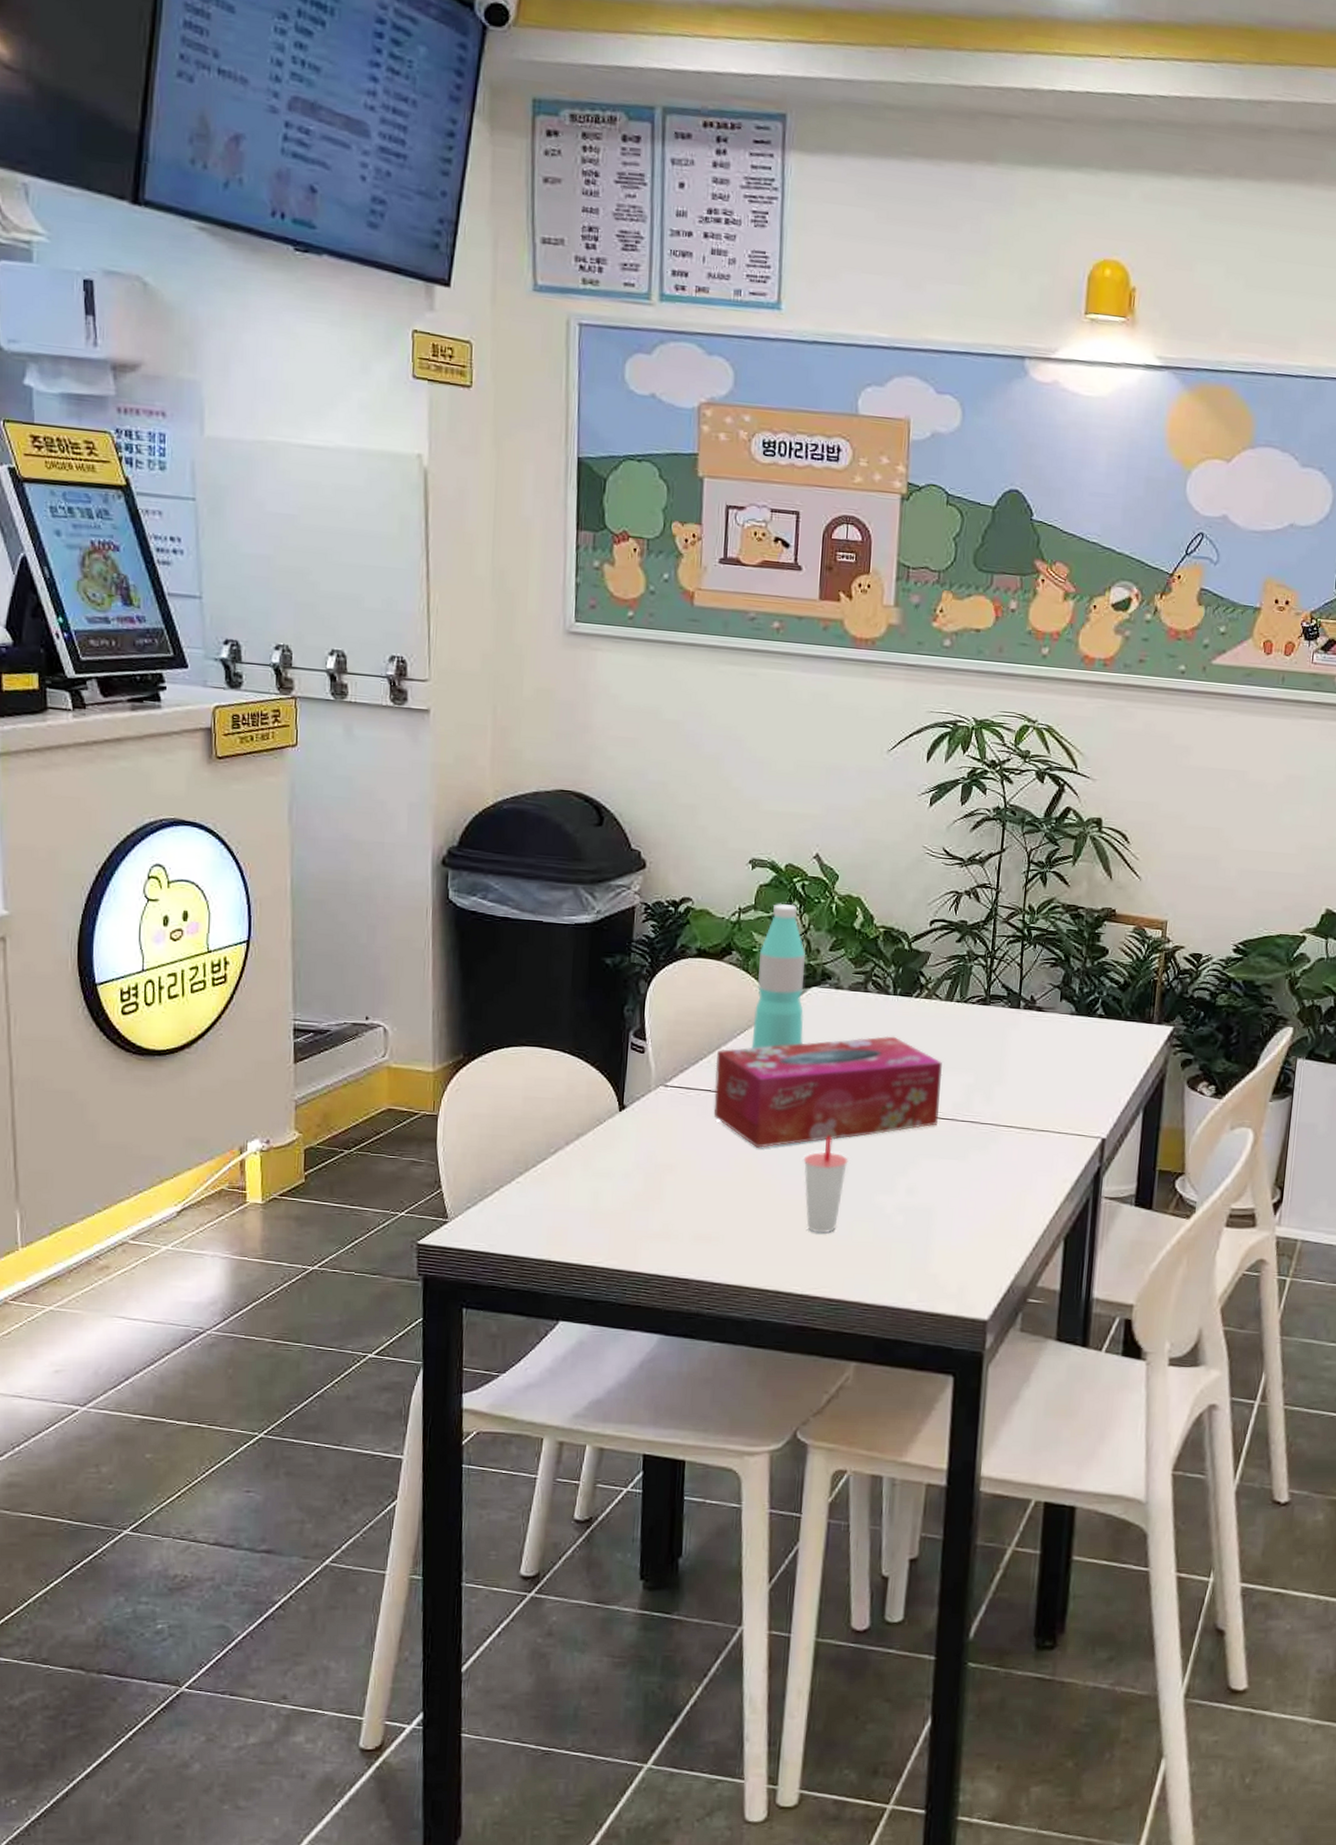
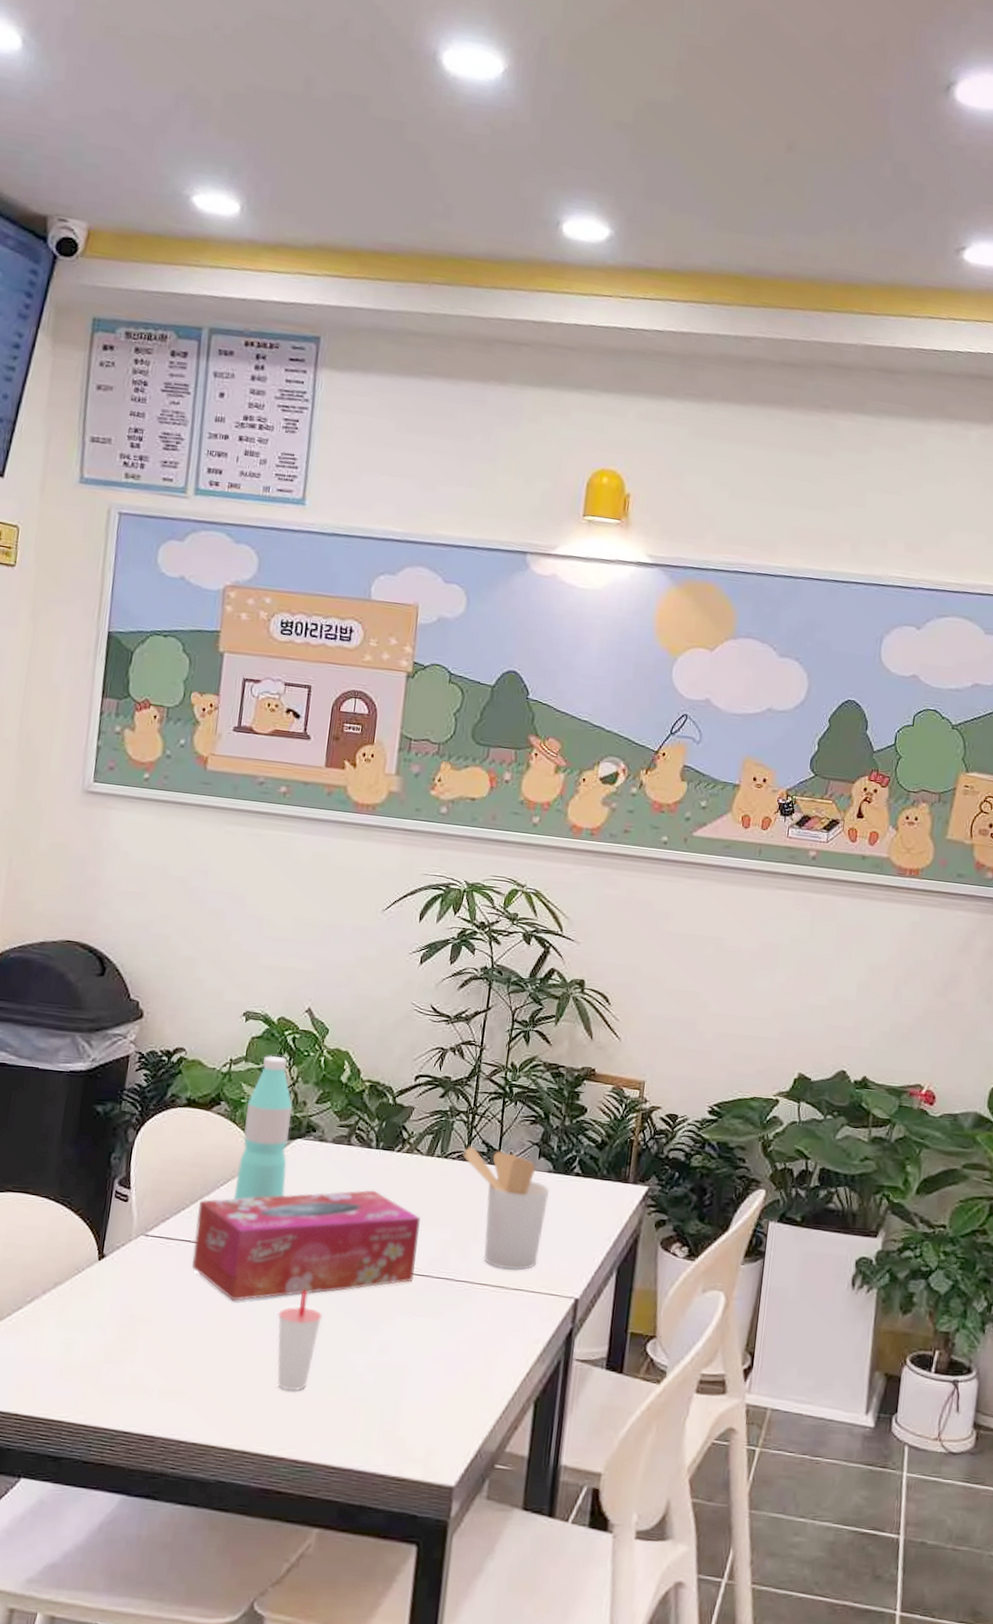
utensil holder: none [982,990,1072,1112] -> present [462,1146,549,1271]

